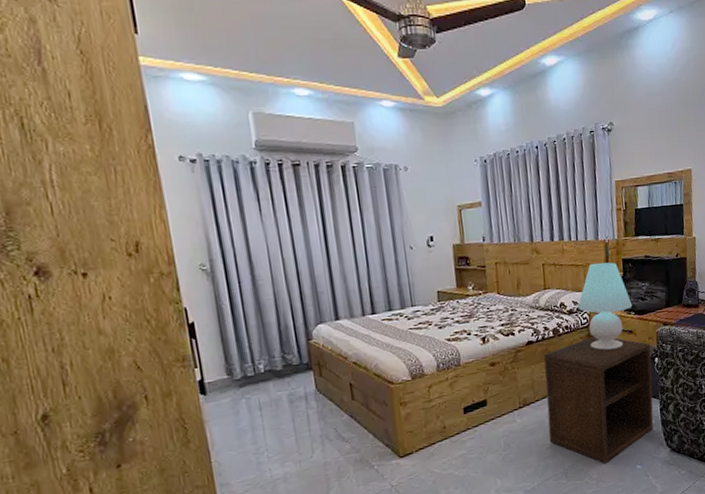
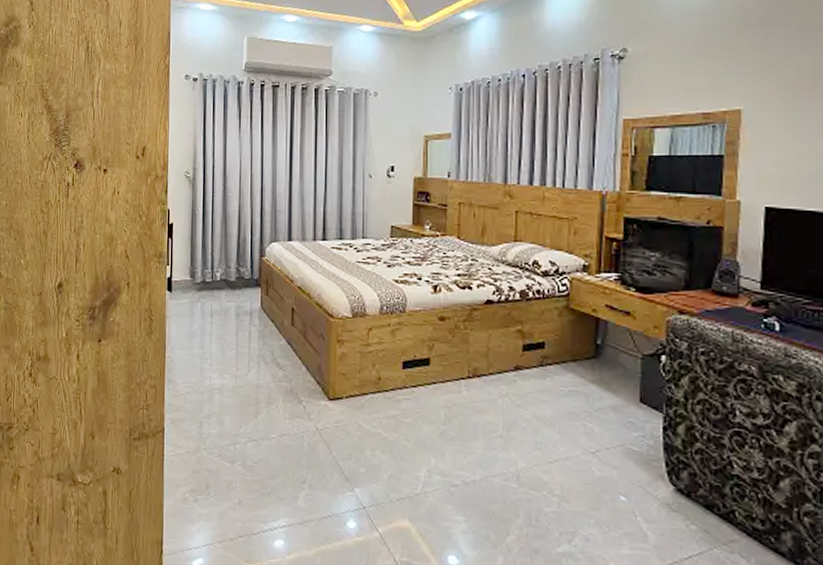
nightstand: present [543,336,654,464] -> none [501,309,656,481]
table lamp: present [577,262,633,350] -> none [556,218,634,331]

